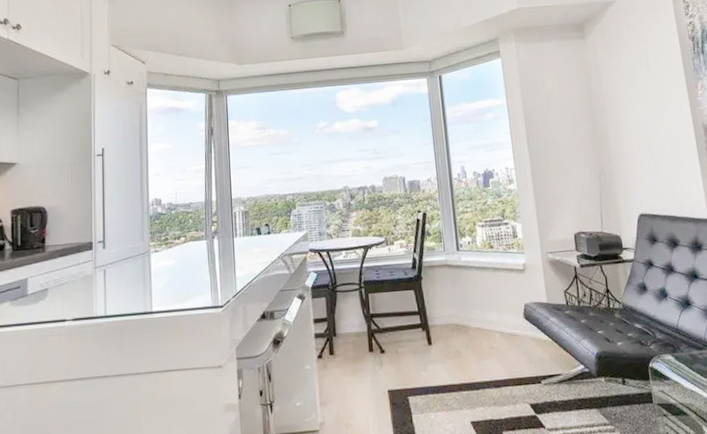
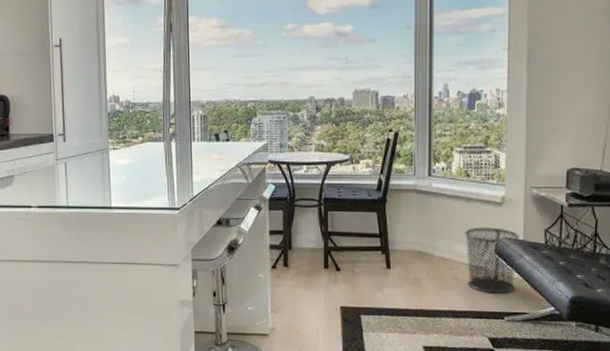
waste bin: none [495,293,547,359] -> present [465,227,520,294]

